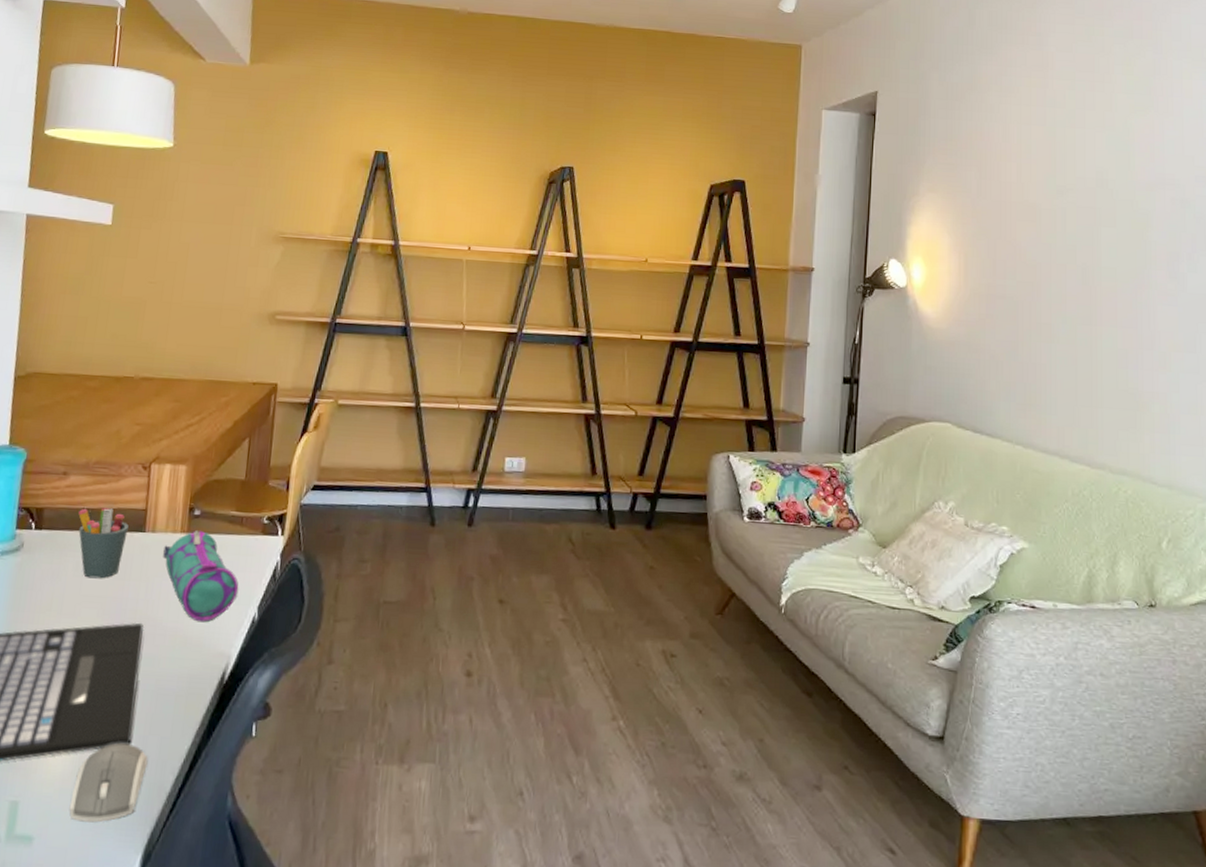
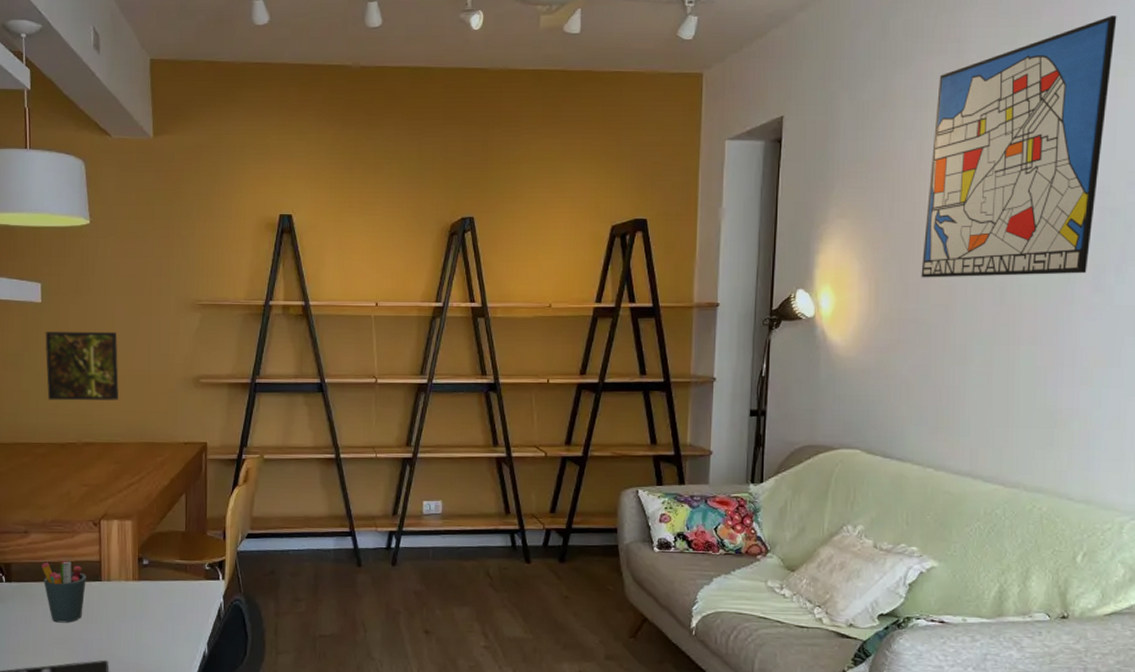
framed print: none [107,256,191,334] -> present [45,331,119,402]
pencil case: present [163,529,239,623] -> none [119,577,189,658]
wall art: none [1008,23,1180,261] -> present [921,16,1117,278]

